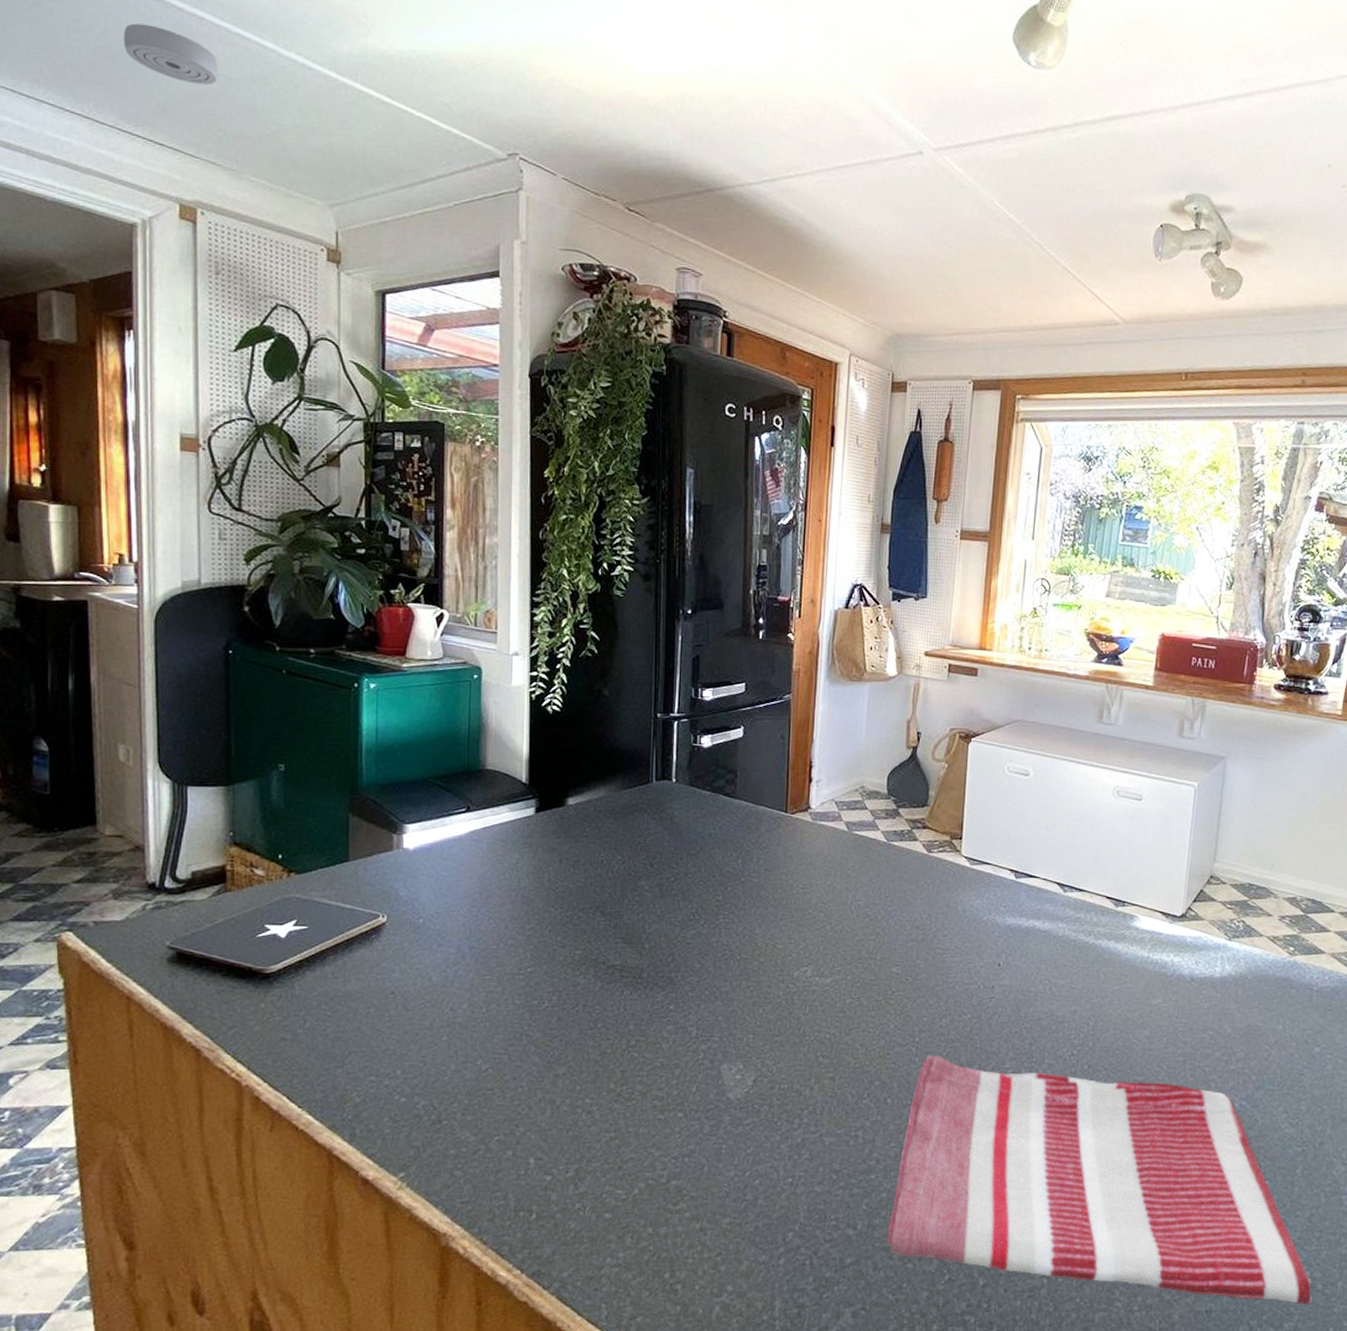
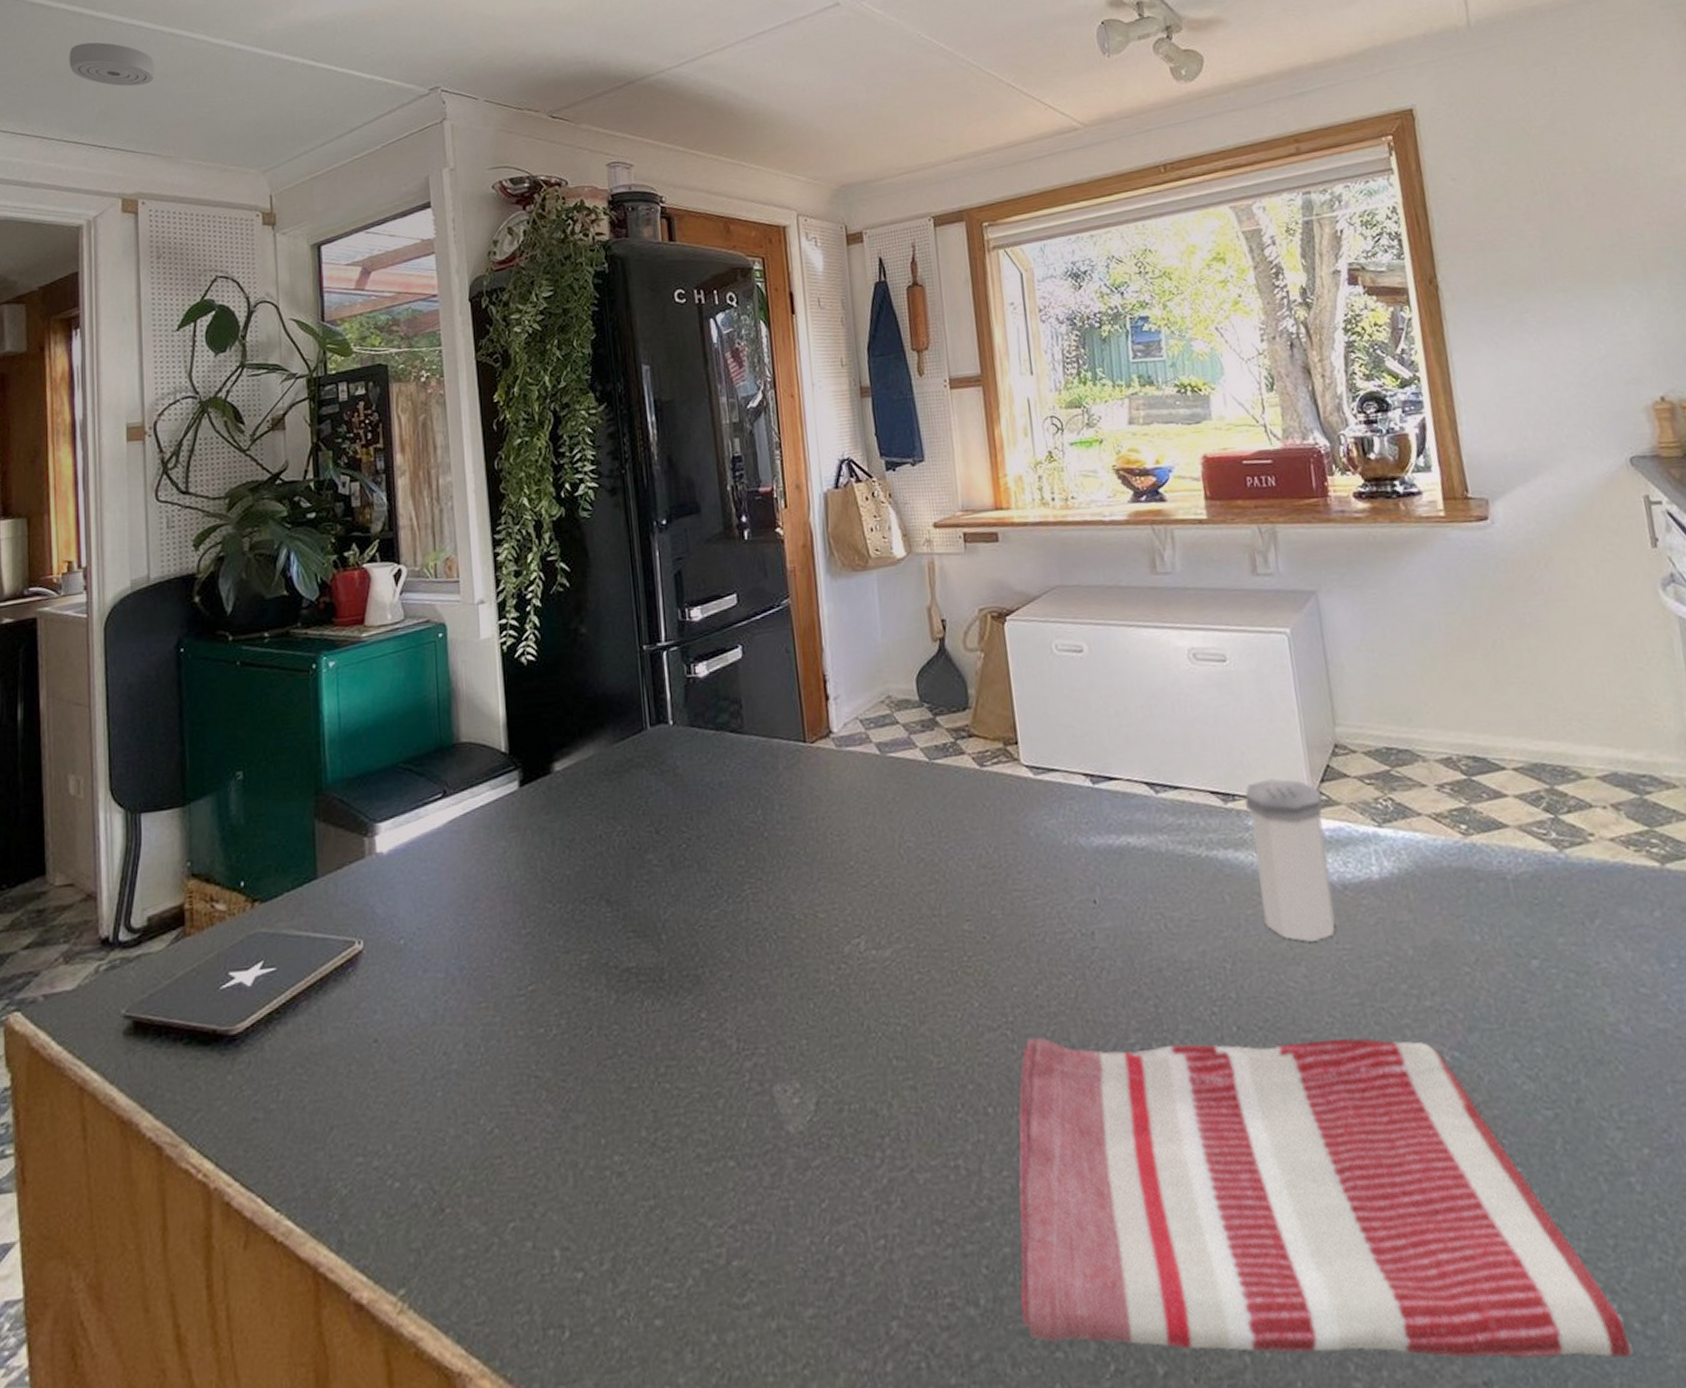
salt shaker: none [1126,894,1192,1014] -> present [1244,778,1336,942]

